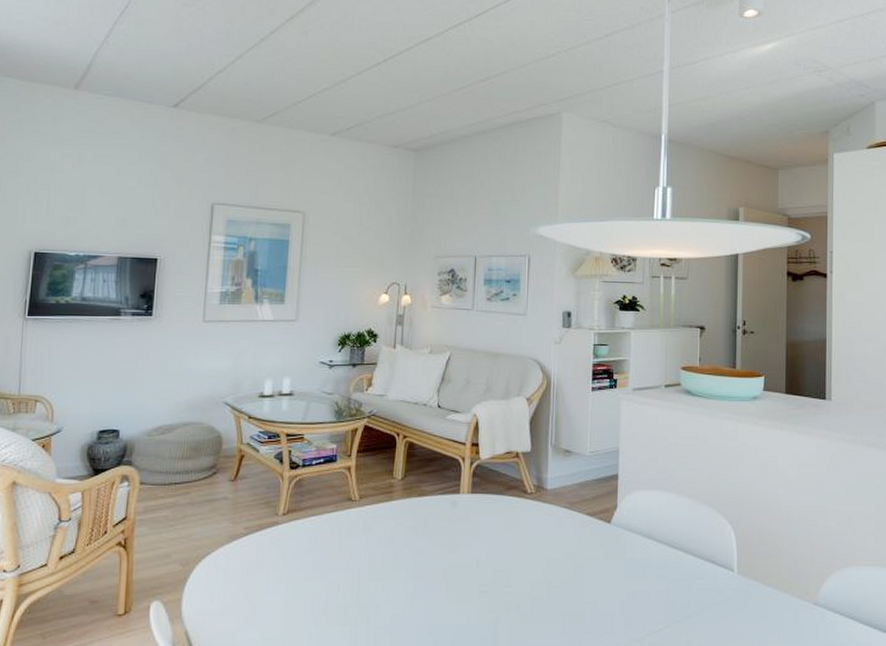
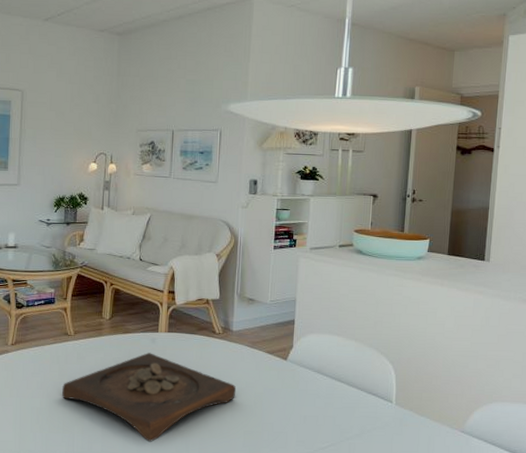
wooden tray: none [344,519,553,632] -> present [62,353,237,442]

